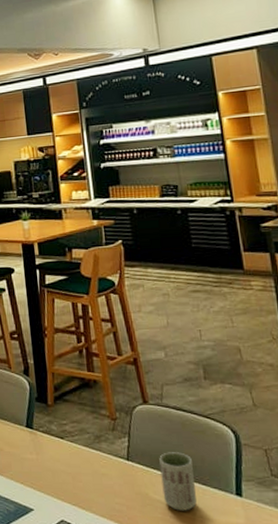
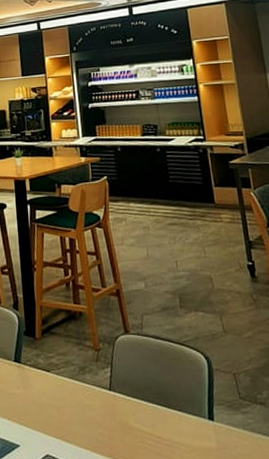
cup: present [159,452,197,511] -> none [139,380,173,438]

